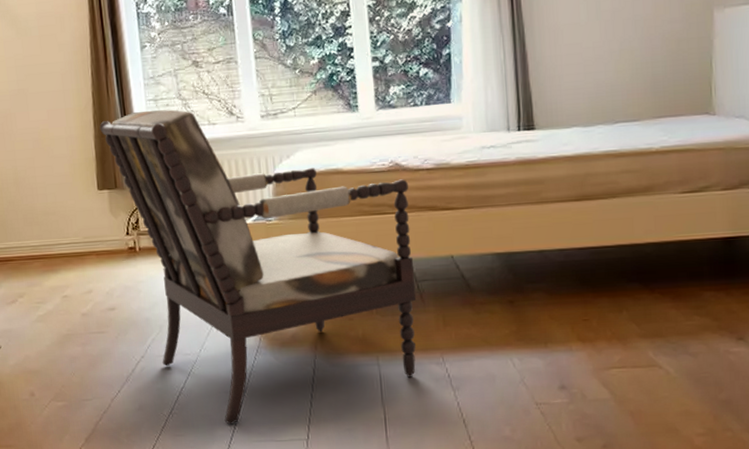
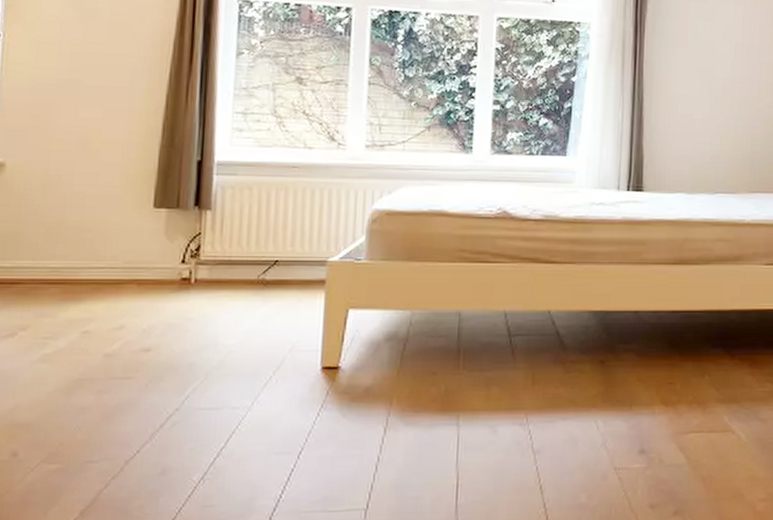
armchair: present [99,109,417,425] -> none [169,123,515,492]

